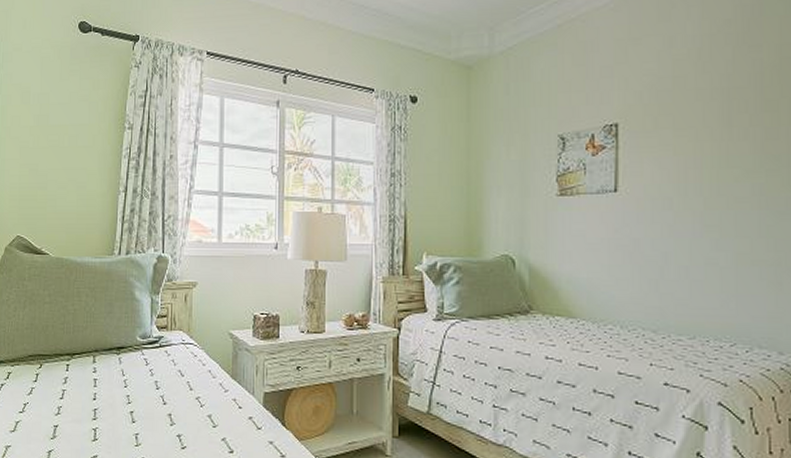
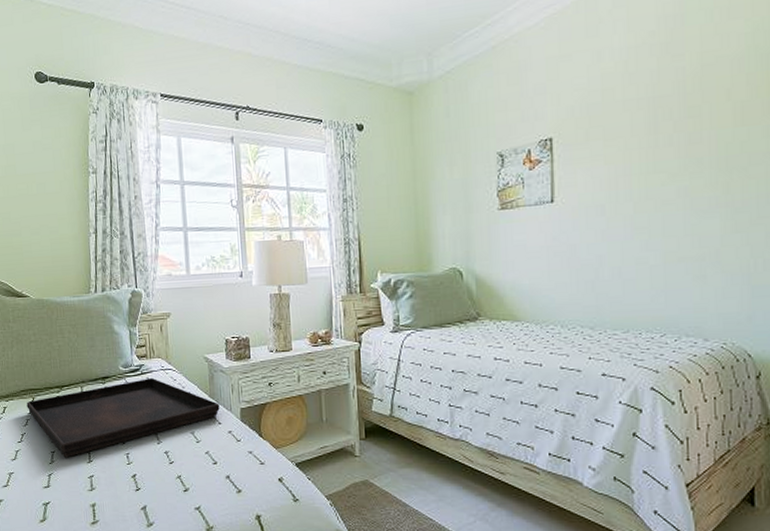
serving tray: none [33,351,241,434] -> present [26,377,220,458]

